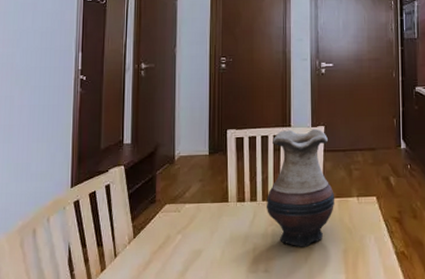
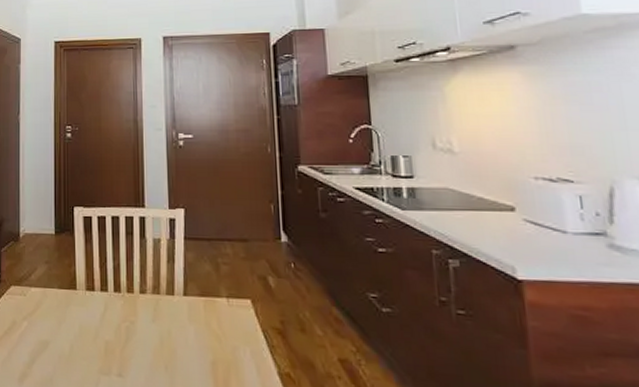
vase: present [267,128,335,247] -> none [119,211,200,353]

